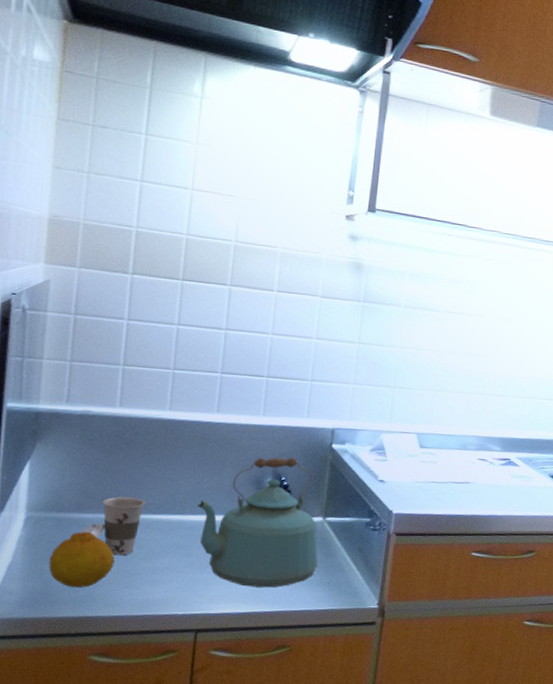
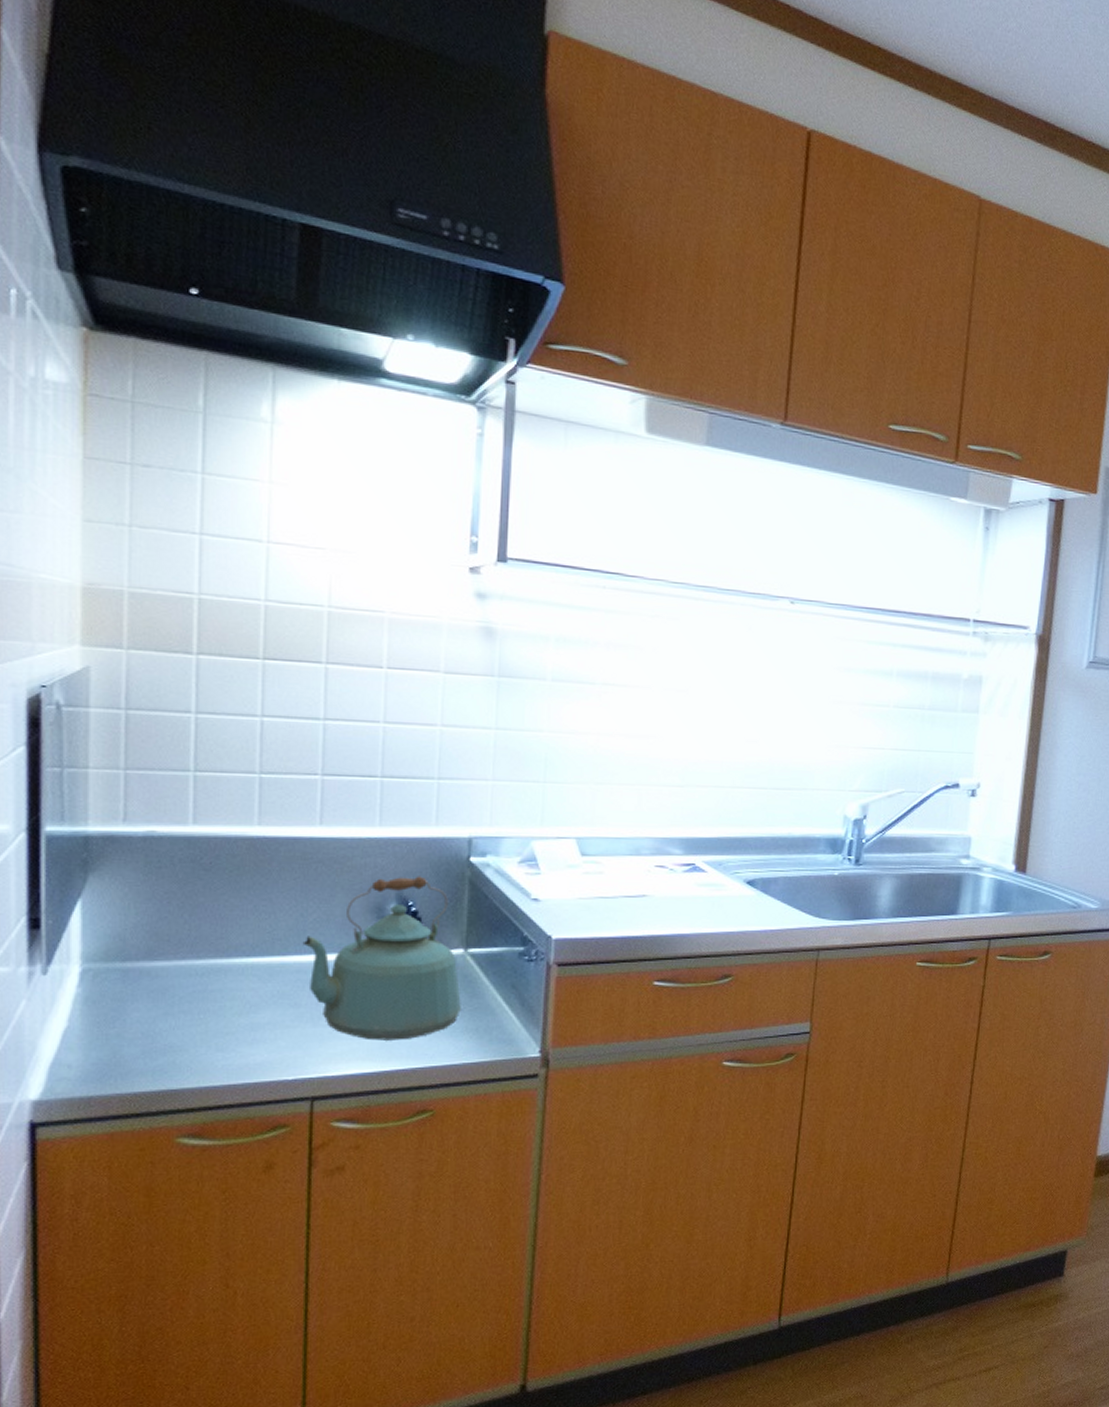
fruit: present [48,531,115,588] -> none [116,983,201,1055]
cup: present [79,496,145,556] -> none [152,937,235,1011]

